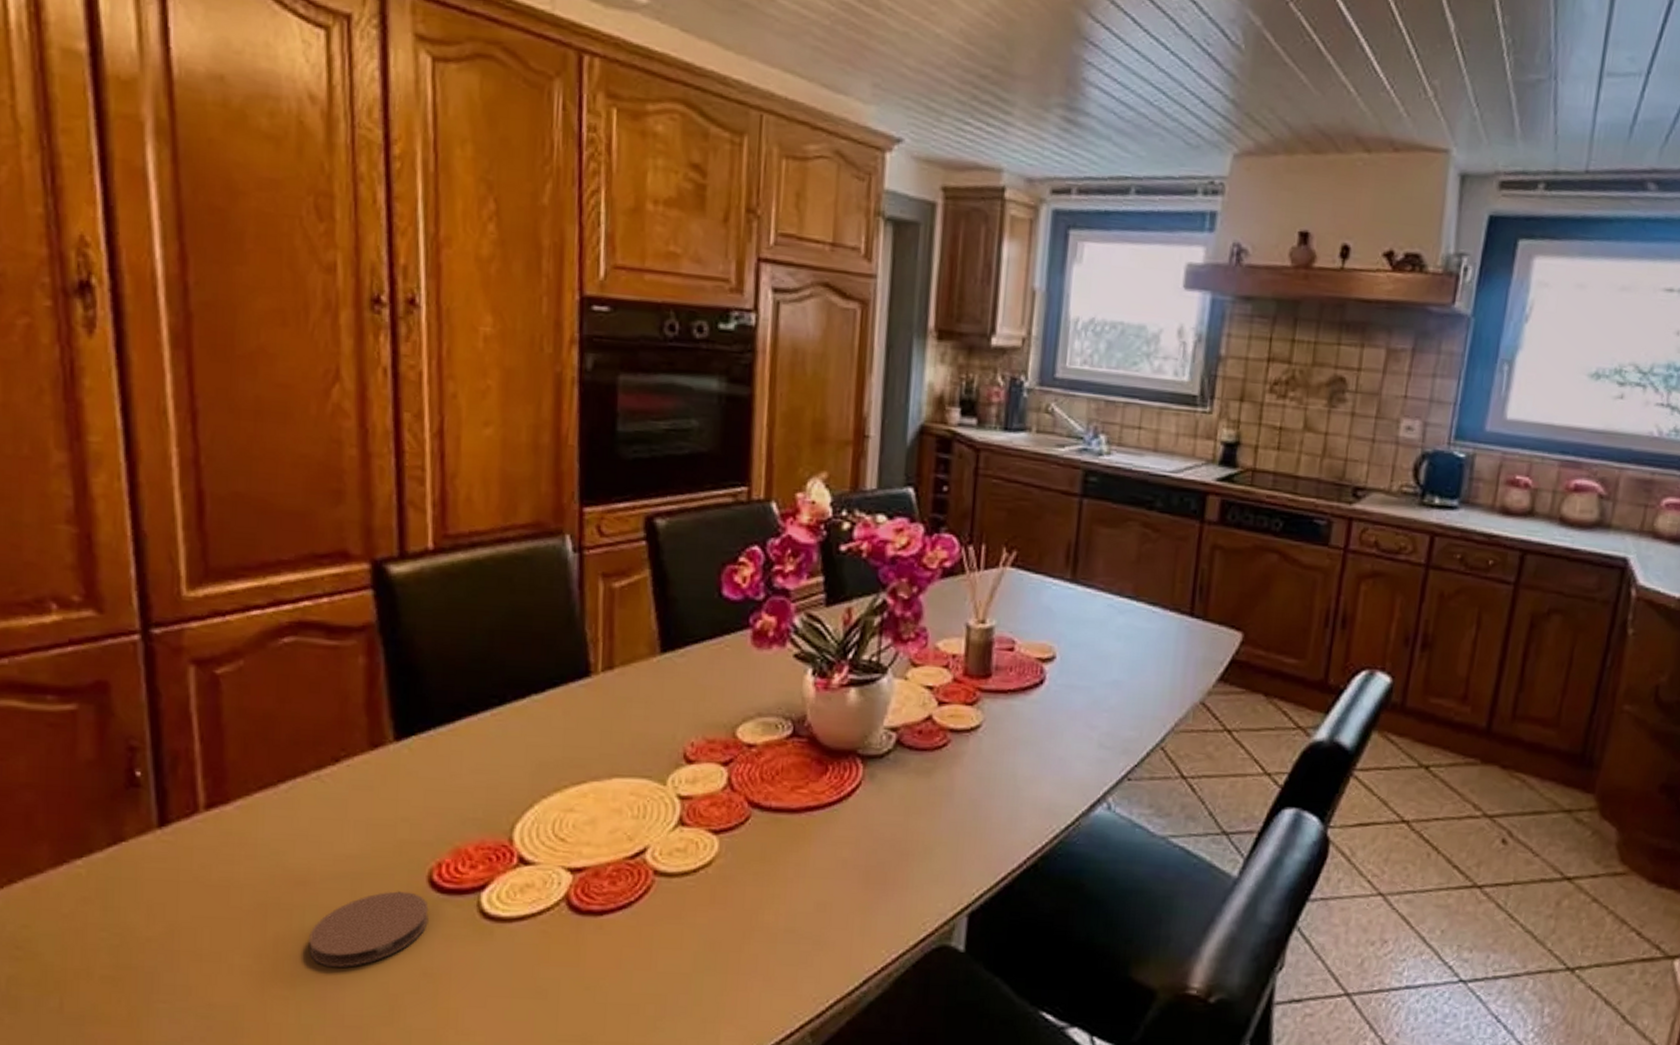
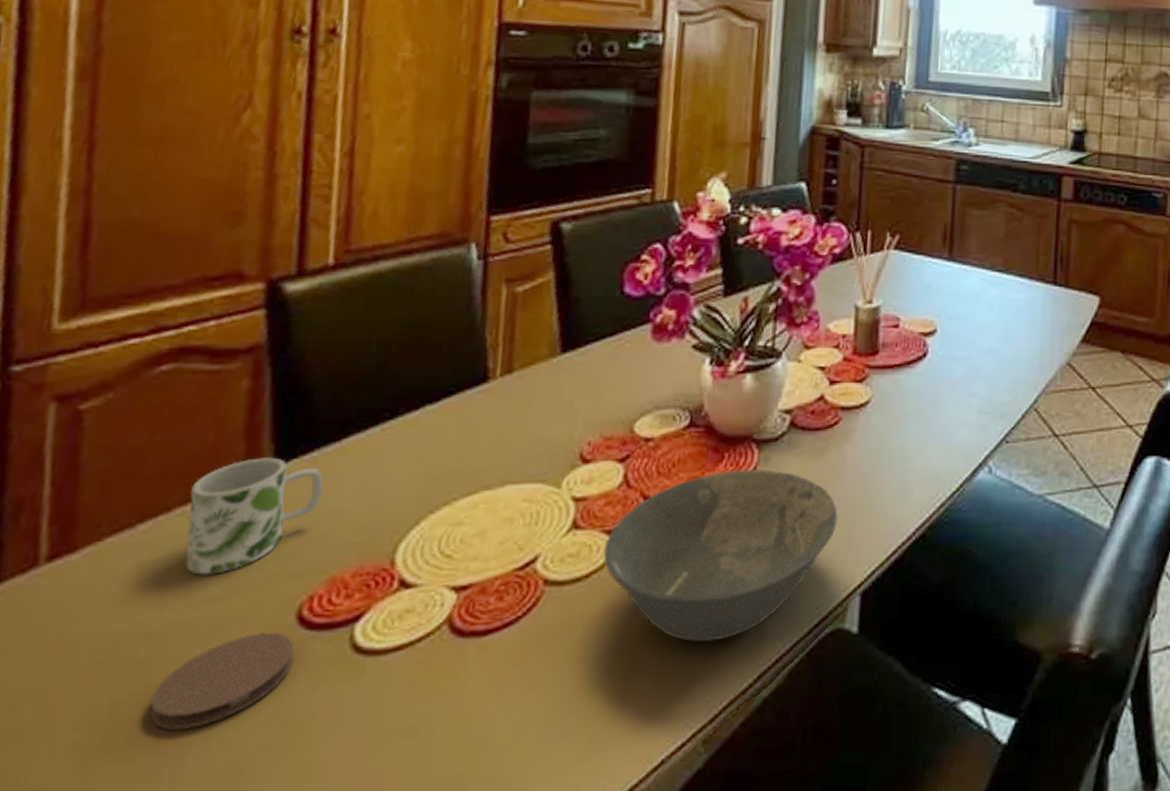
mug: none [323,732,442,835] -> present [185,457,324,575]
bowl: none [710,782,946,944] -> present [603,468,838,643]

